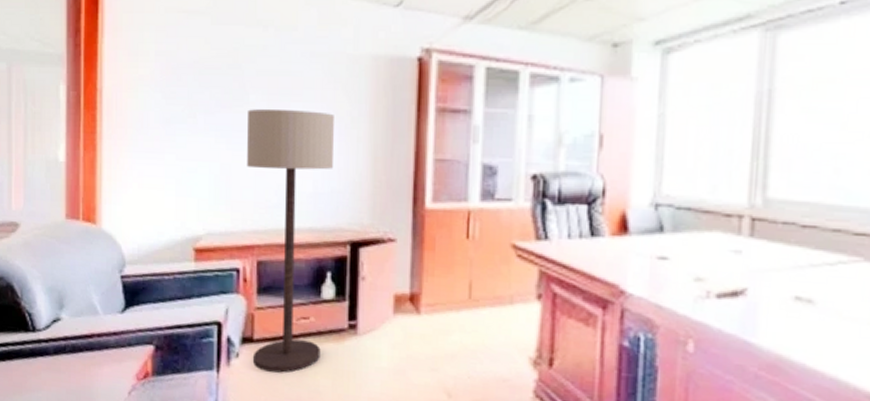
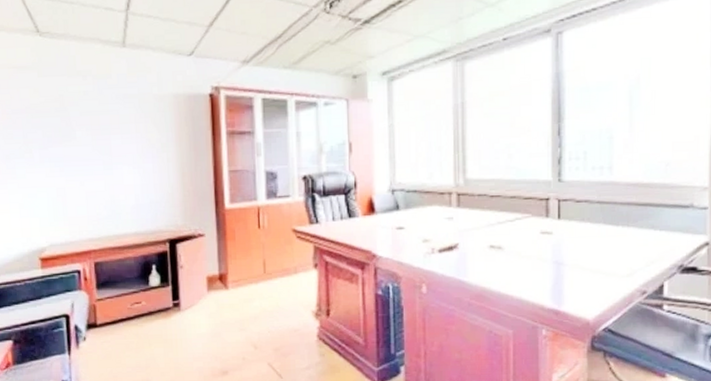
floor lamp: present [247,109,334,373] -> none [76,140,153,348]

